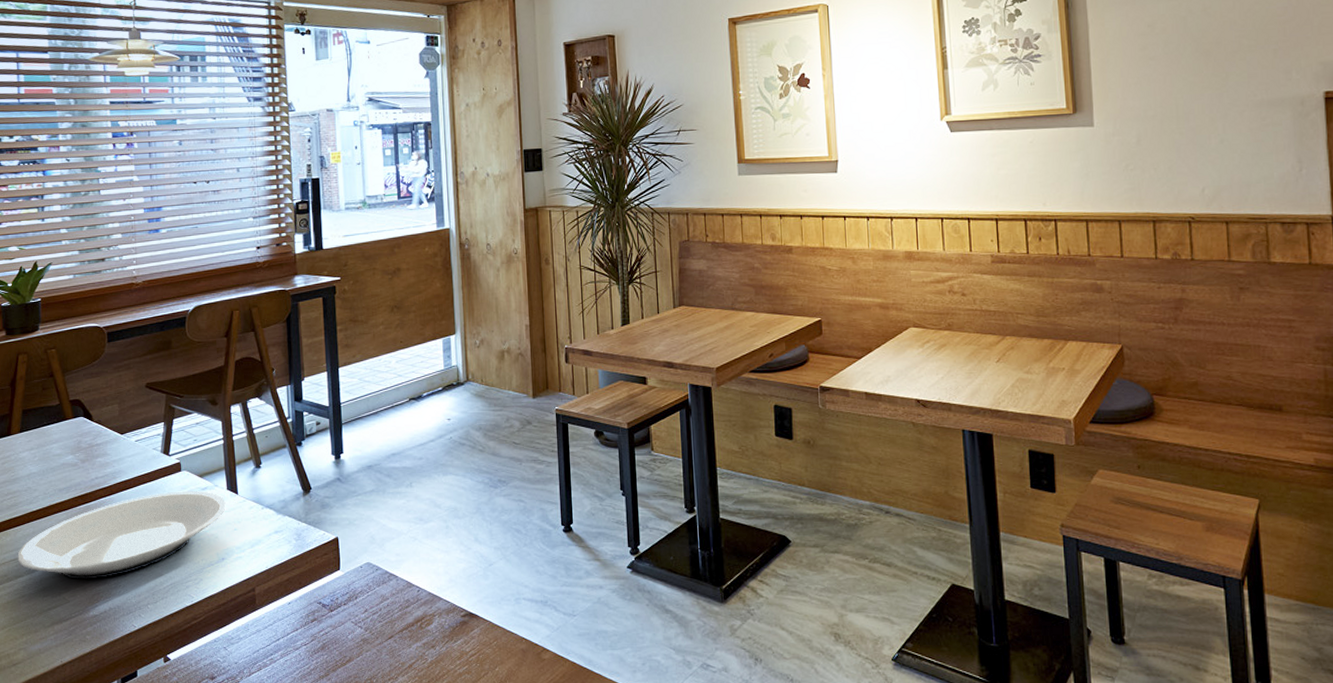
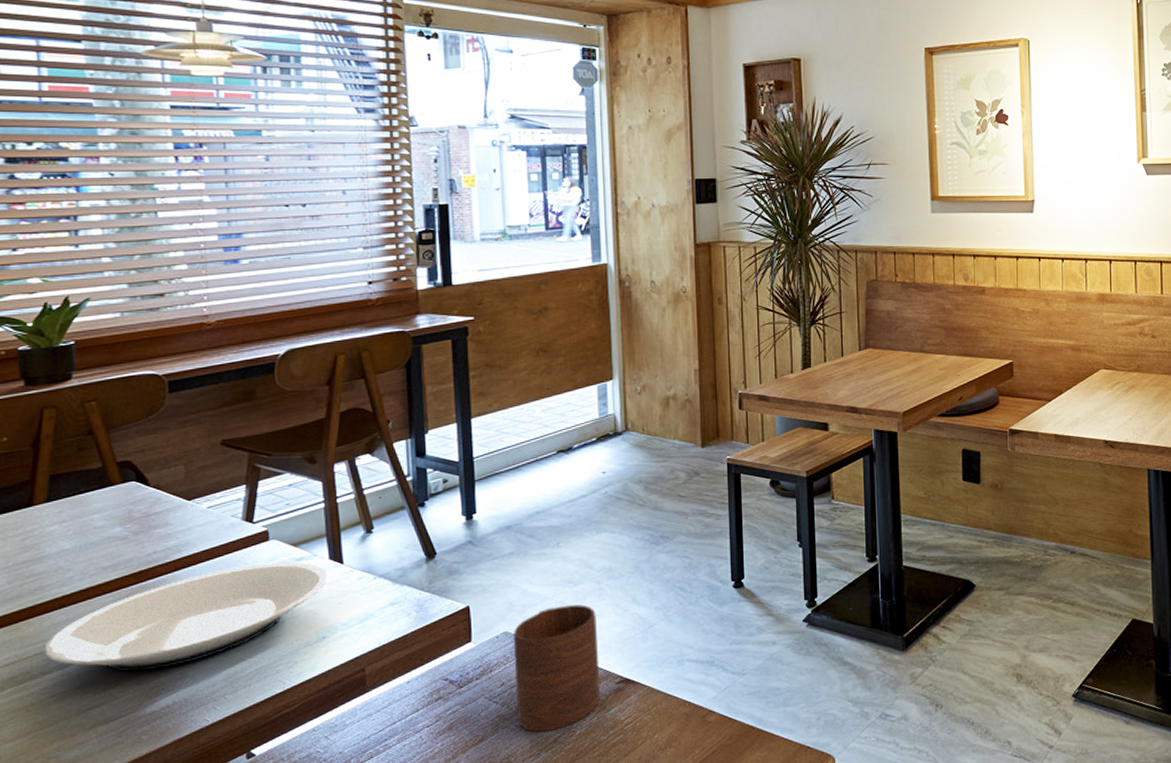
cup: none [374,541,449,658] -> present [513,604,601,732]

